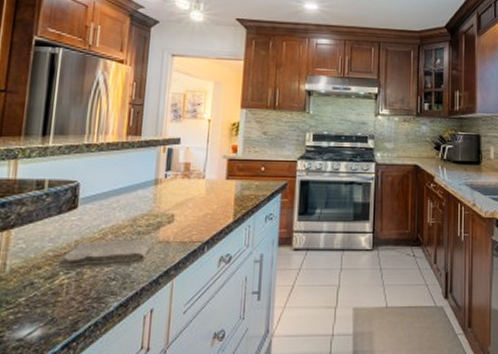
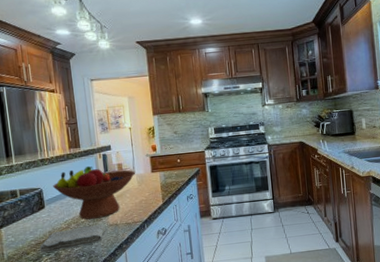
fruit bowl: none [95,161,205,230] -> present [53,166,135,220]

